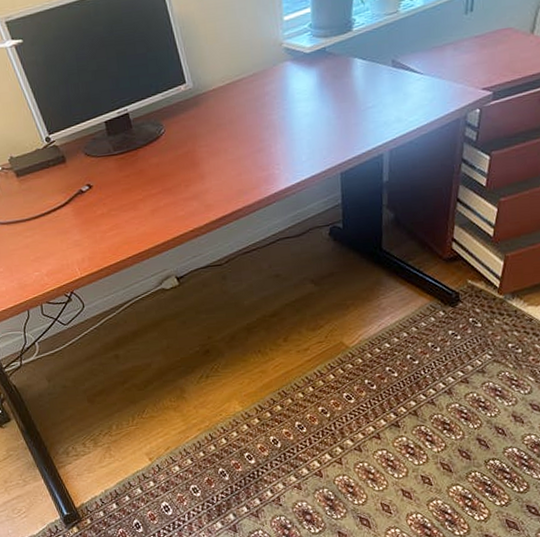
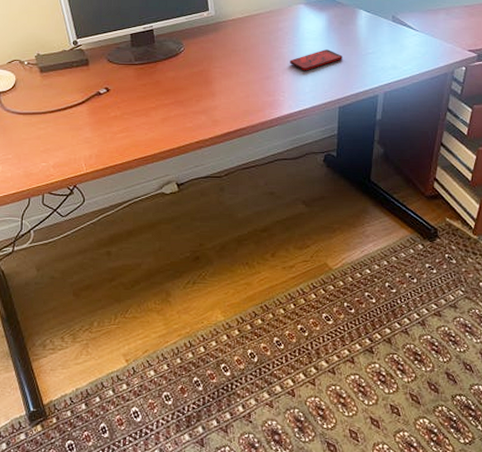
smartphone: none [281,109,340,138] -> present [290,49,343,71]

